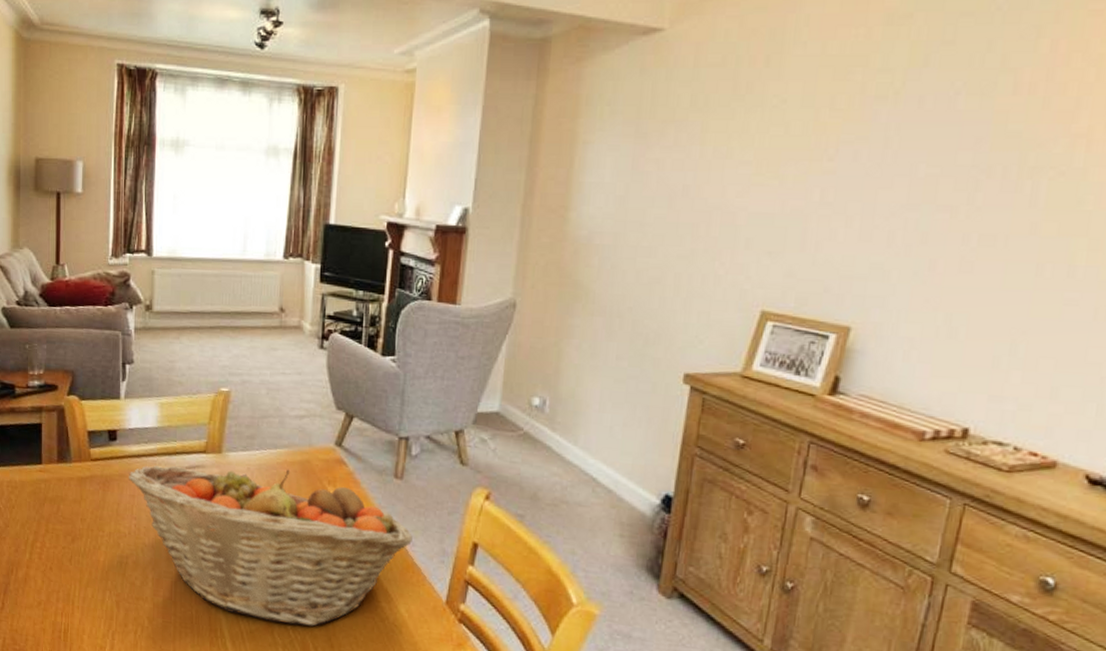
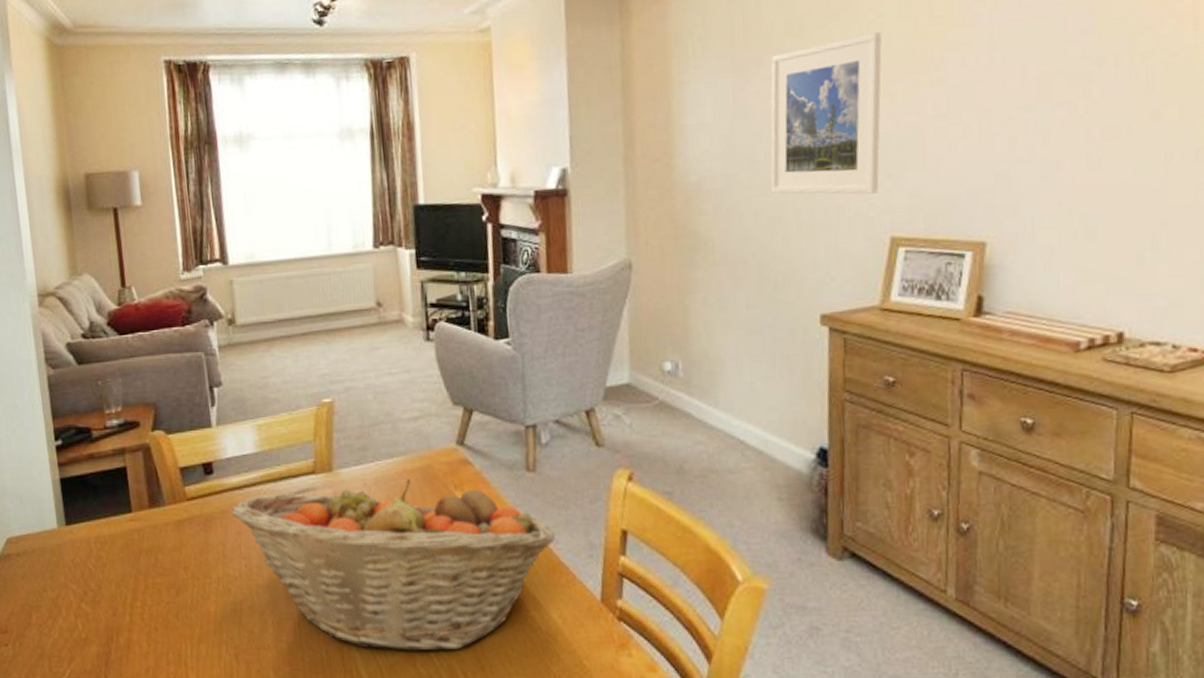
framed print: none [655,116,782,268] -> present [770,31,882,195]

